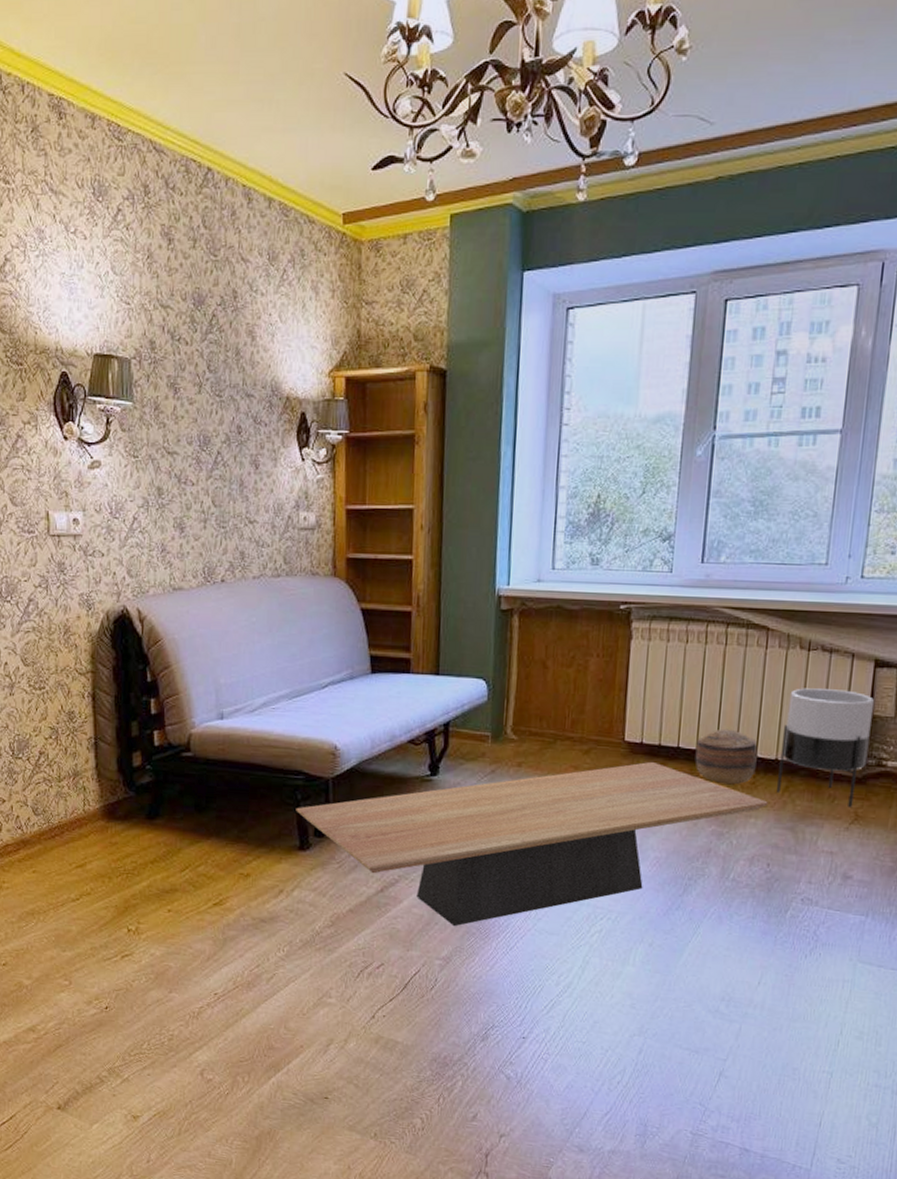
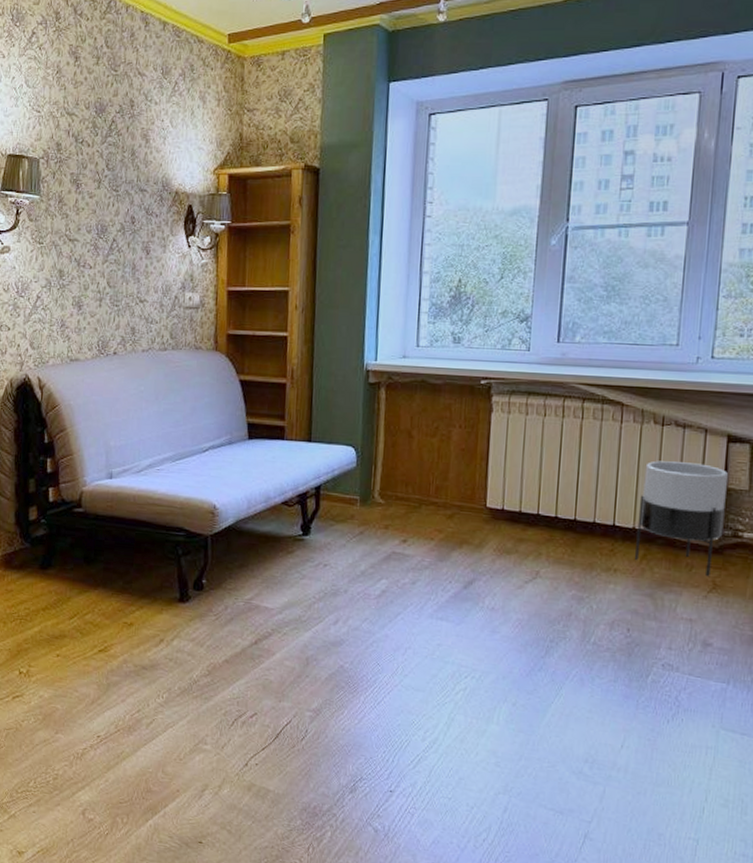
coffee table: present [296,761,768,926] -> none [177,527,627,679]
basket: present [695,728,758,785] -> none [554,497,616,552]

